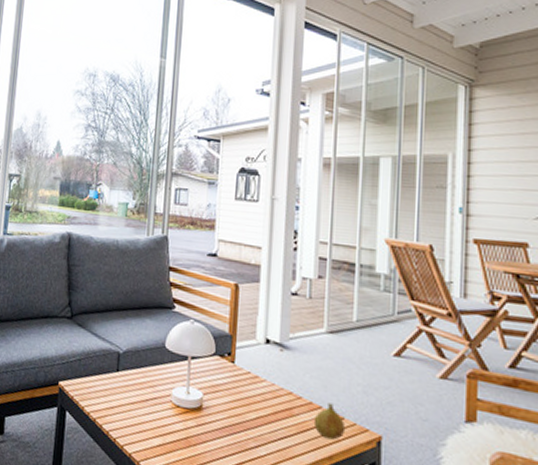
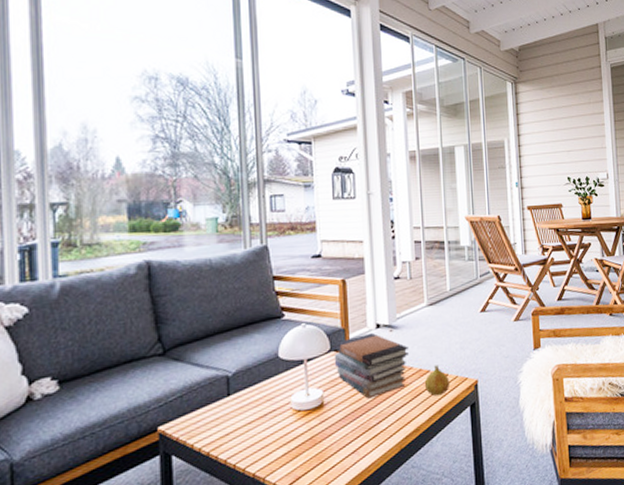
book stack: none [217,346,299,418] -> present [334,332,409,399]

